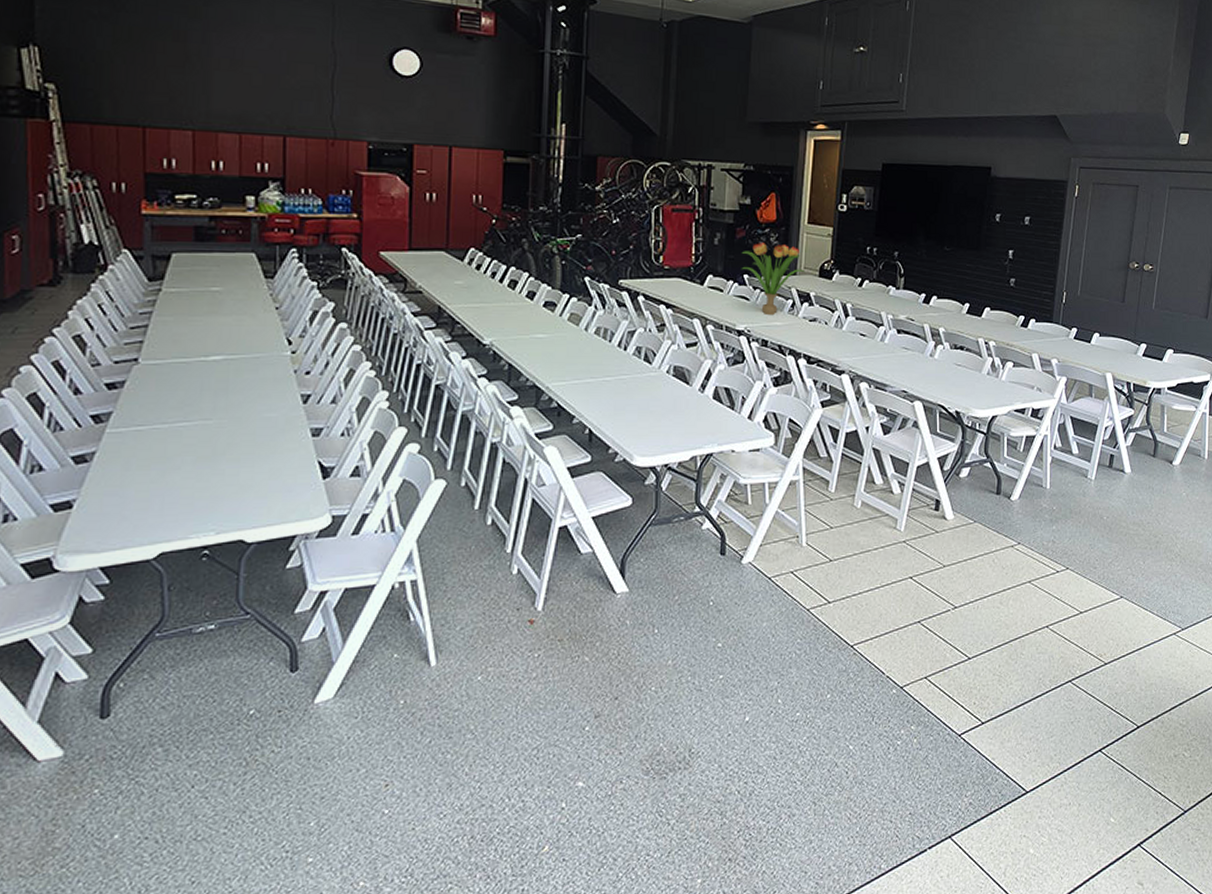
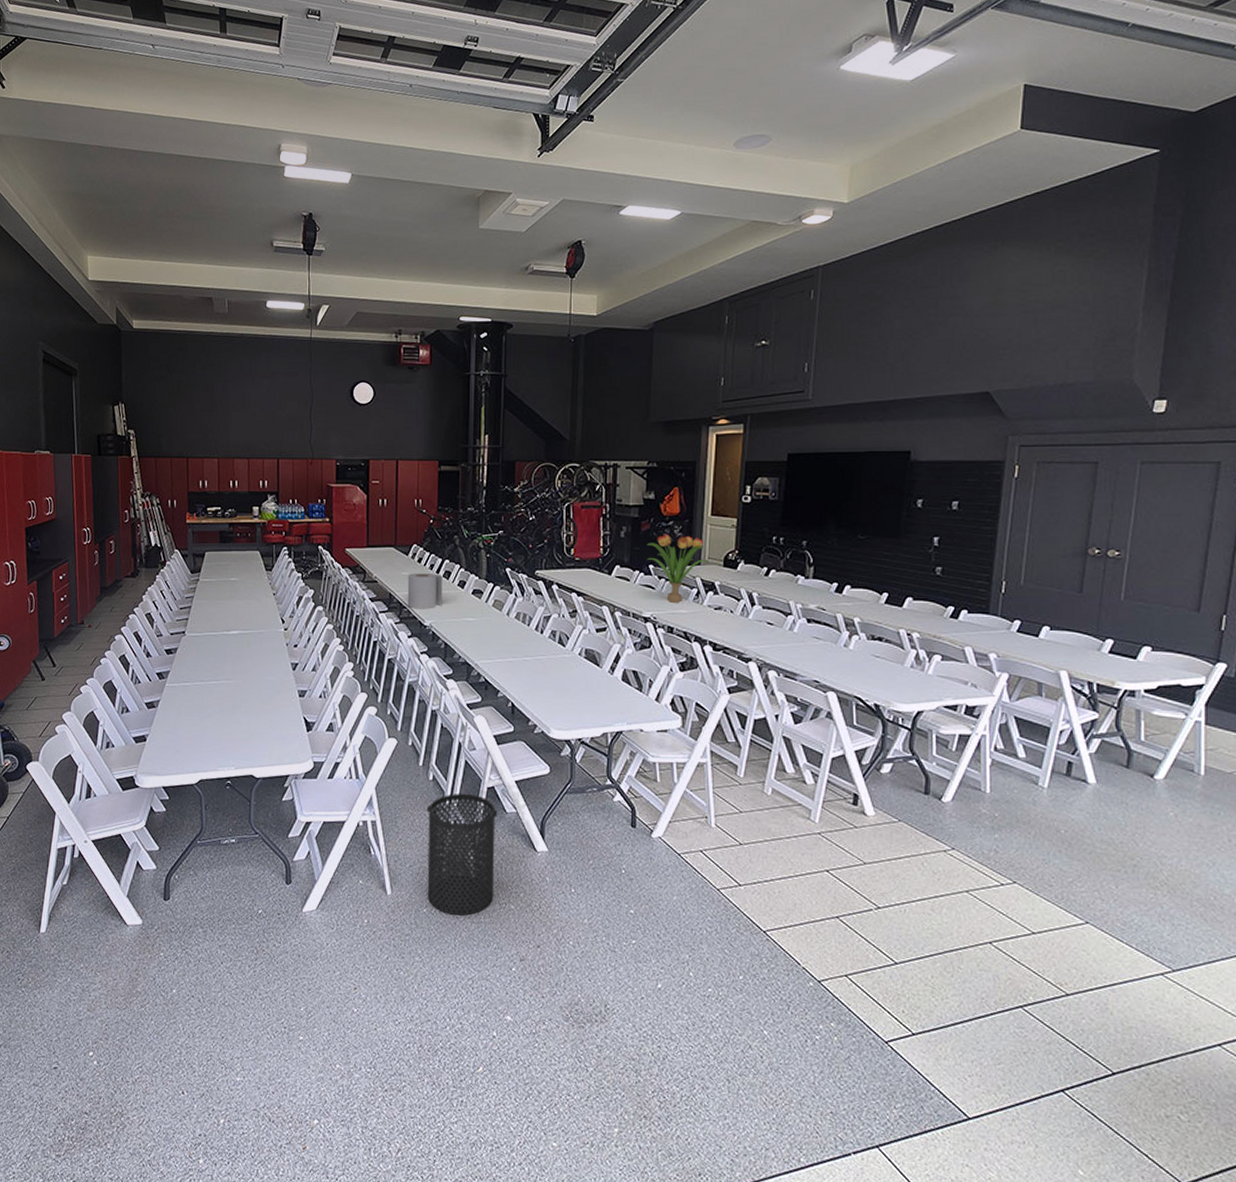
paper towel roll: none [461,281,507,325] -> present [407,572,443,609]
trash can: none [482,536,571,679] -> present [426,793,498,916]

